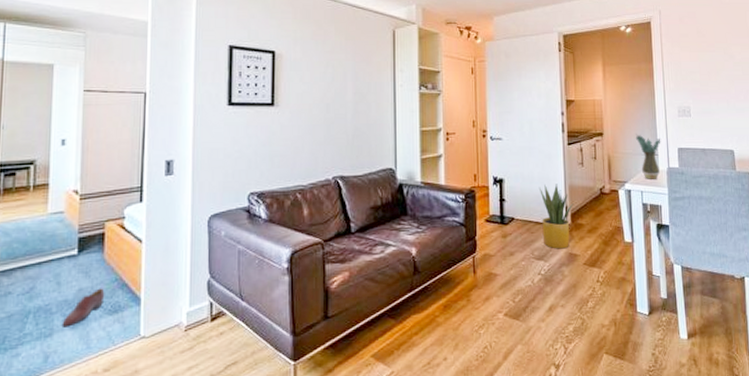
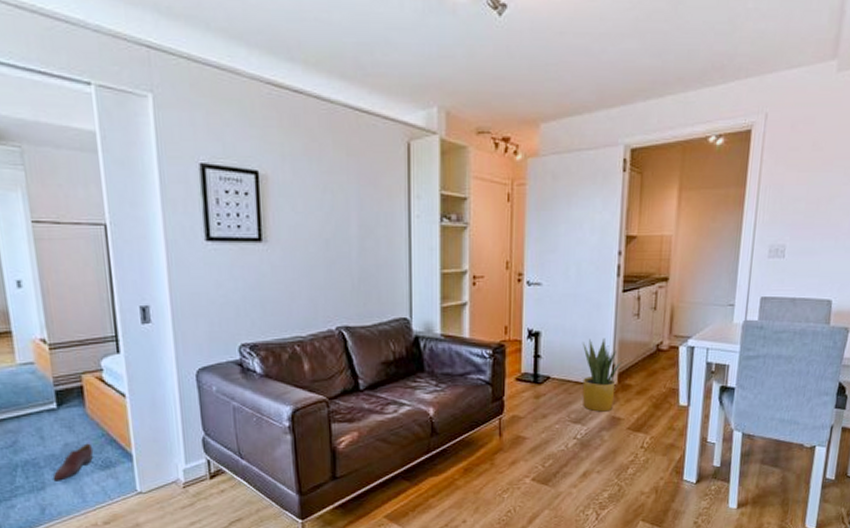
vase: present [635,134,661,179] -> none [708,279,741,334]

